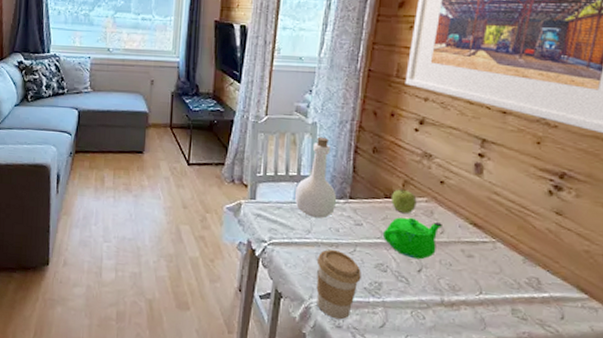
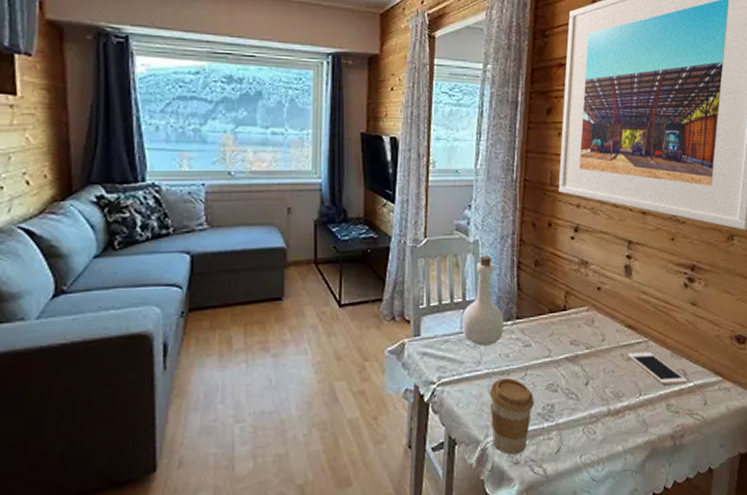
teapot: present [382,217,442,260] -> none [550,329,602,372]
fruit: present [390,189,417,214] -> none [555,301,579,327]
cell phone: none [469,250,541,294] -> present [627,352,687,385]

